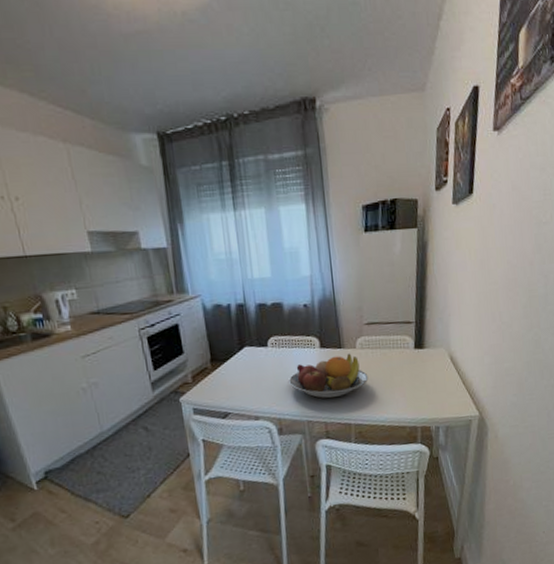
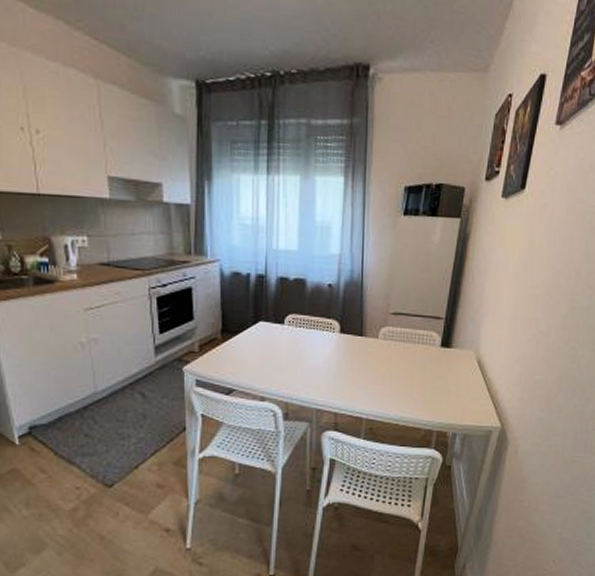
fruit bowl: present [287,353,369,399] -> none [301,342,388,388]

